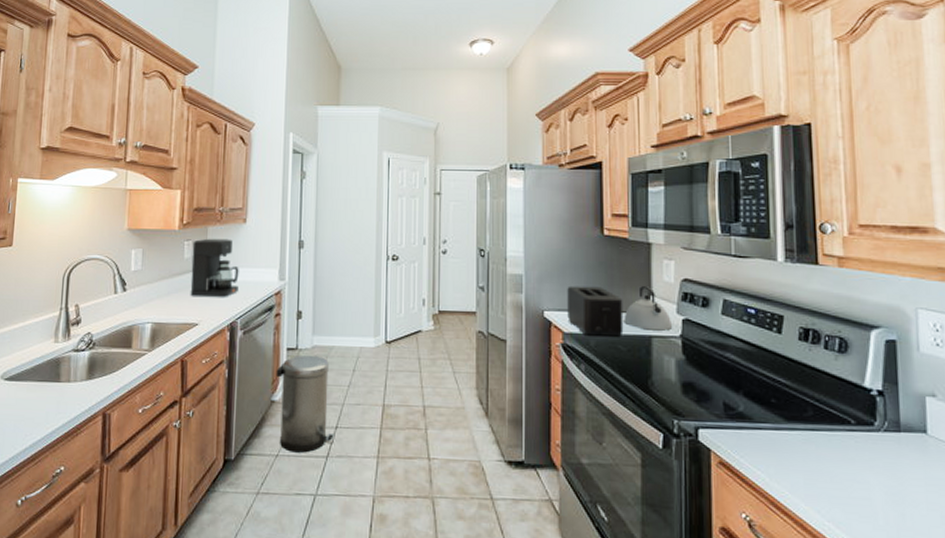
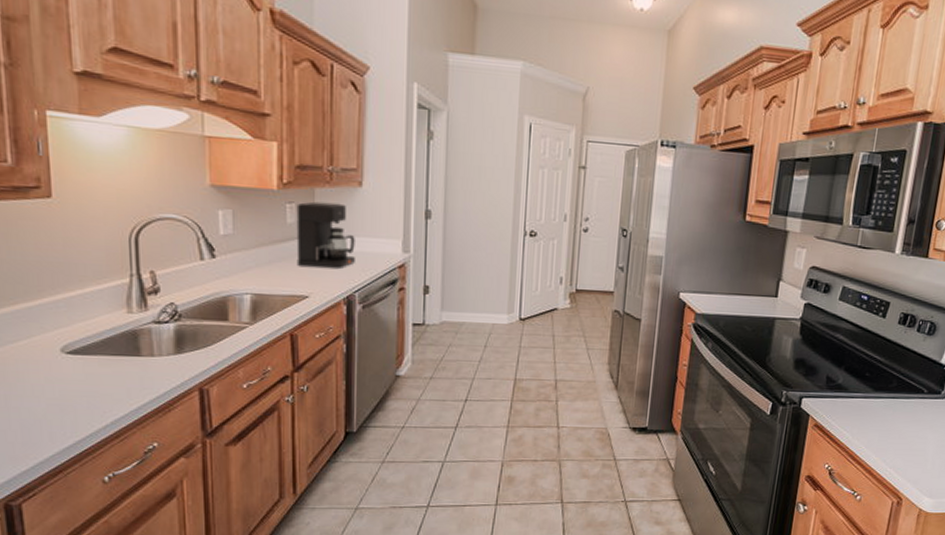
pedal bin: present [276,355,335,453] -> none [400,331,465,424]
toaster: present [567,286,624,338] -> none [701,269,755,319]
kettle: present [623,286,673,331] -> none [752,272,796,314]

